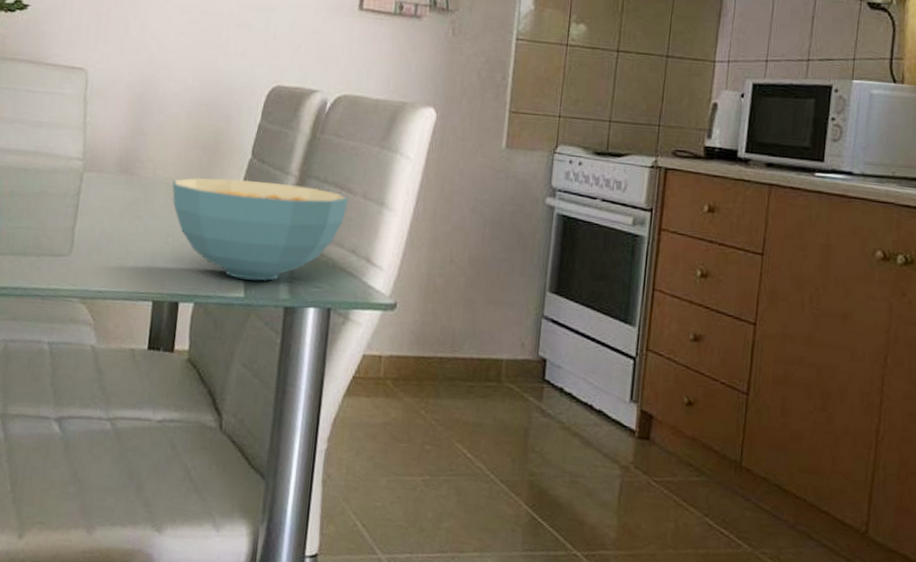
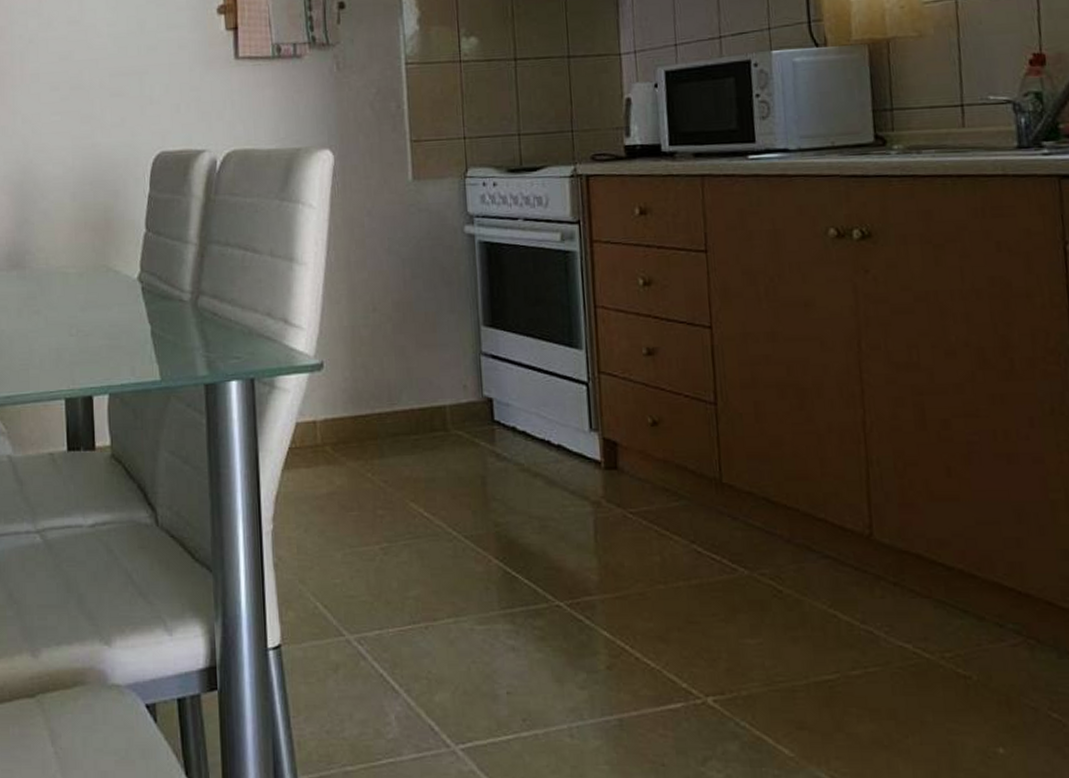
cereal bowl: present [172,177,349,282] -> none [67,253,255,362]

